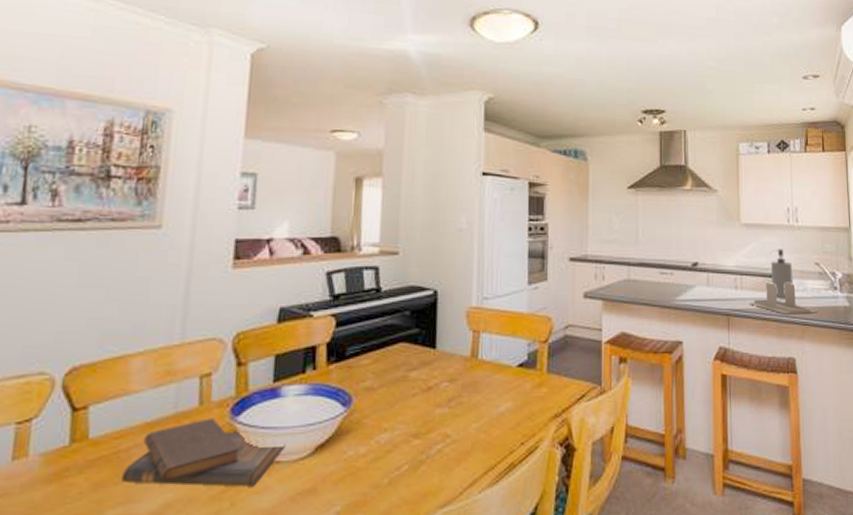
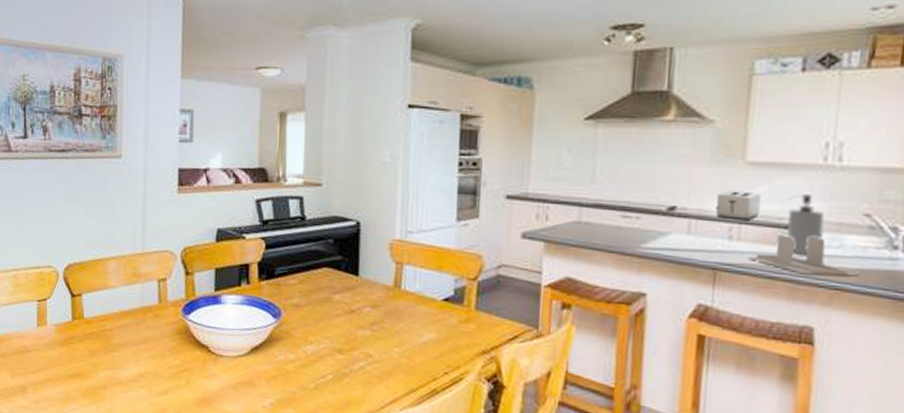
diary: present [122,418,286,487] -> none [109,314,227,372]
toaster: none [724,247,753,273] -> present [715,190,761,221]

